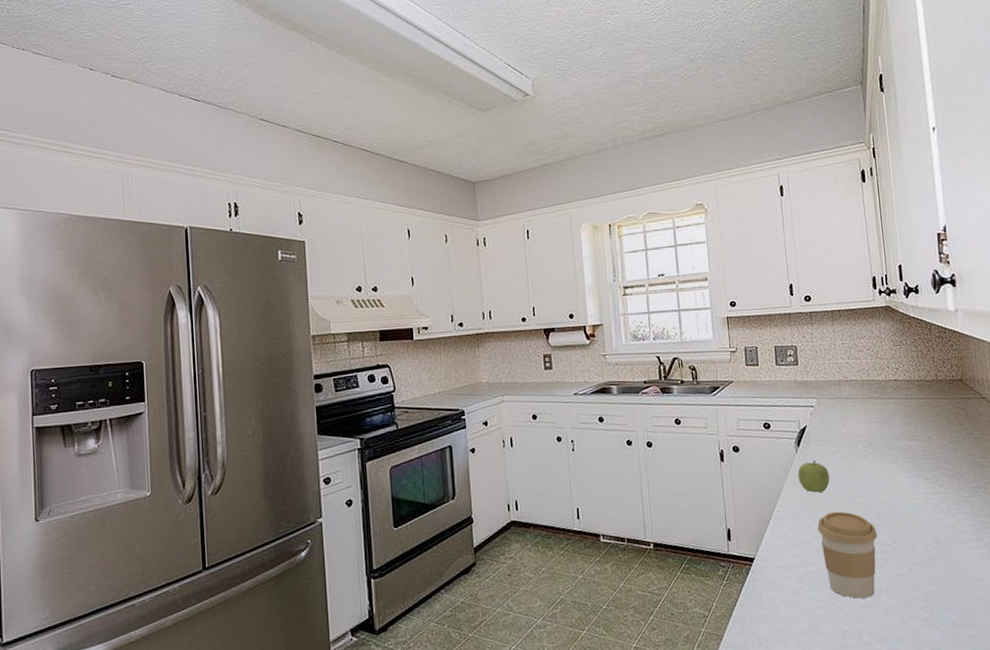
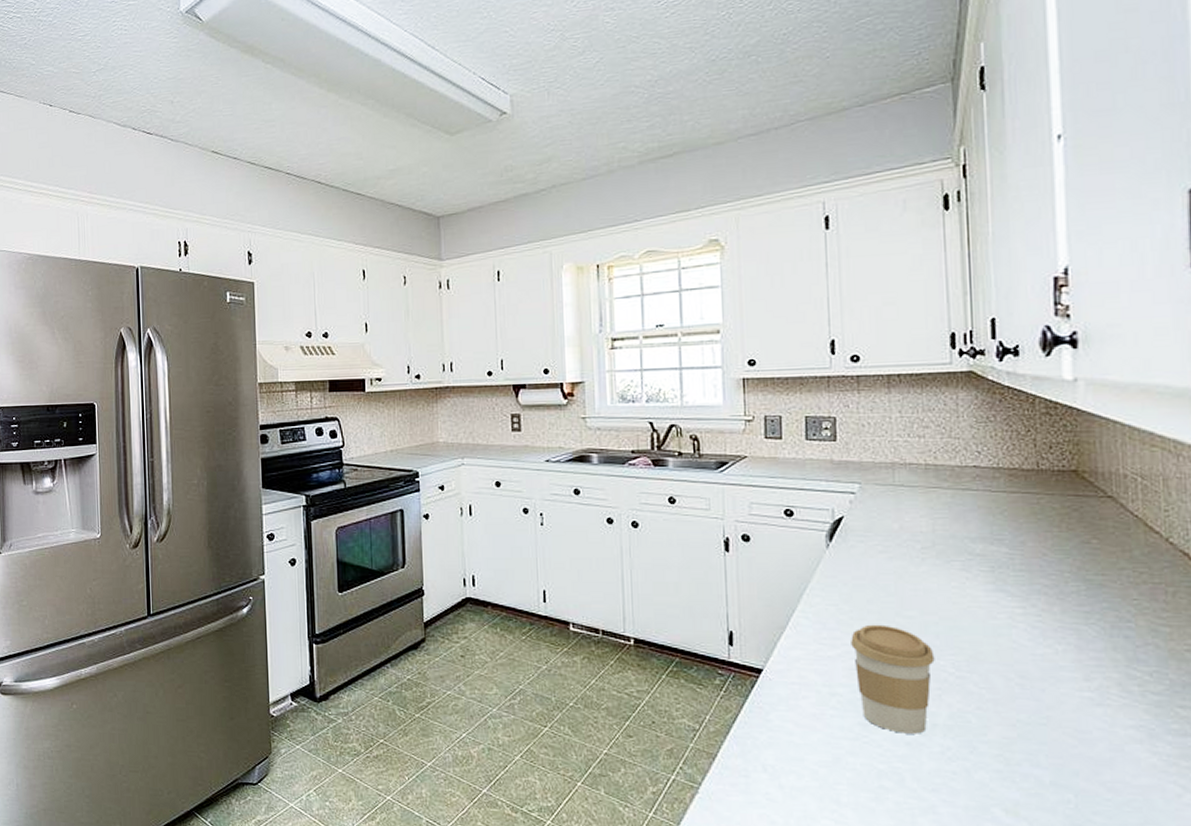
fruit: present [797,461,830,493] -> none [827,560,871,599]

